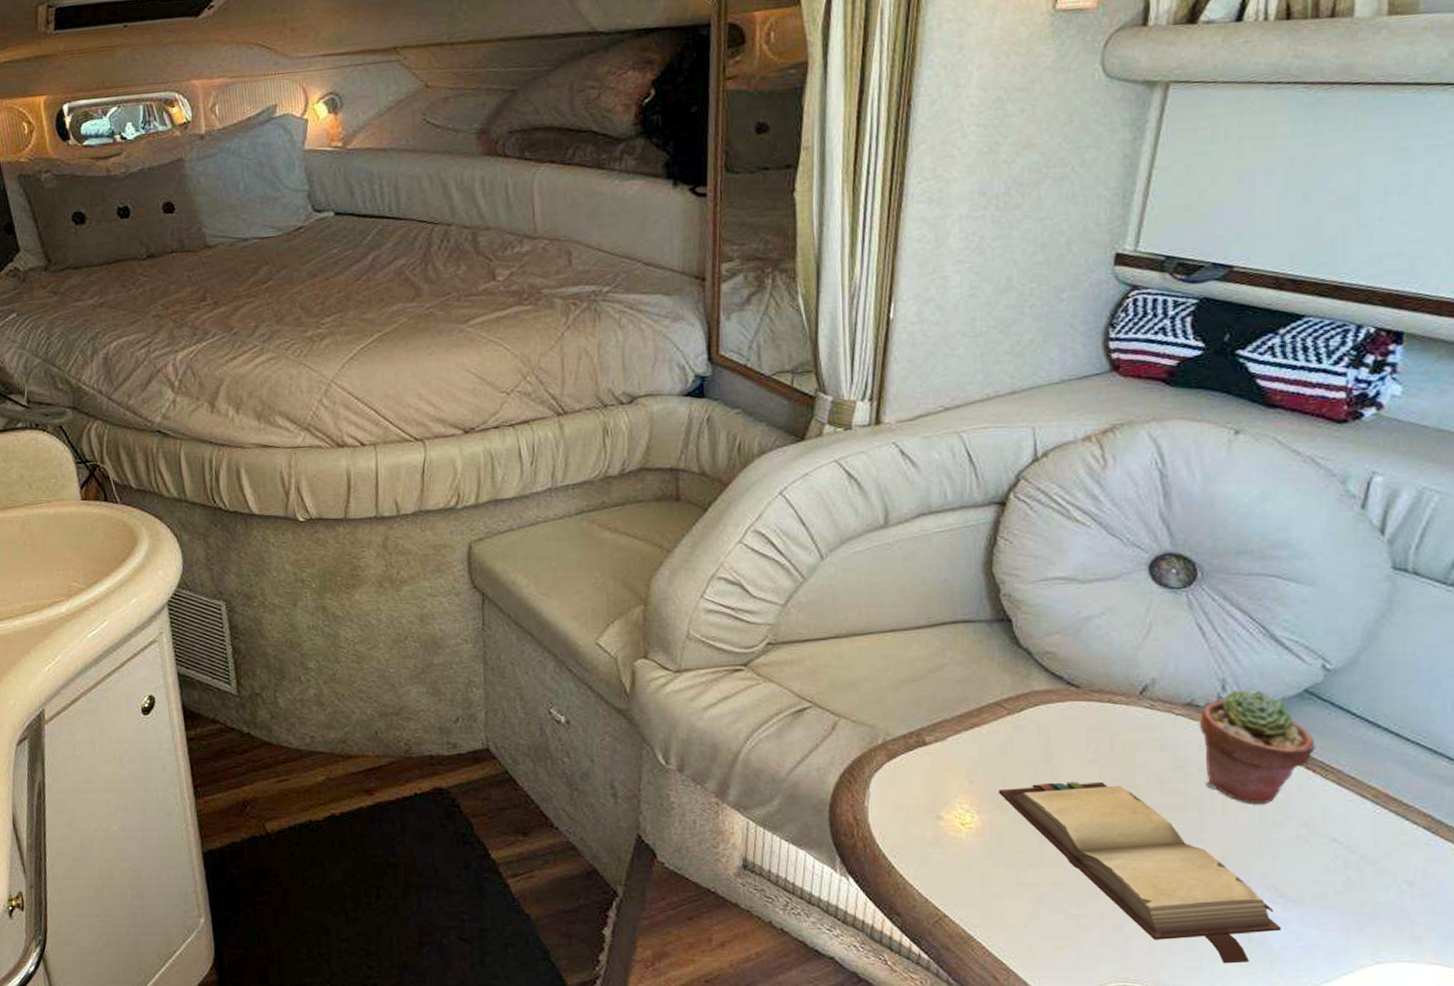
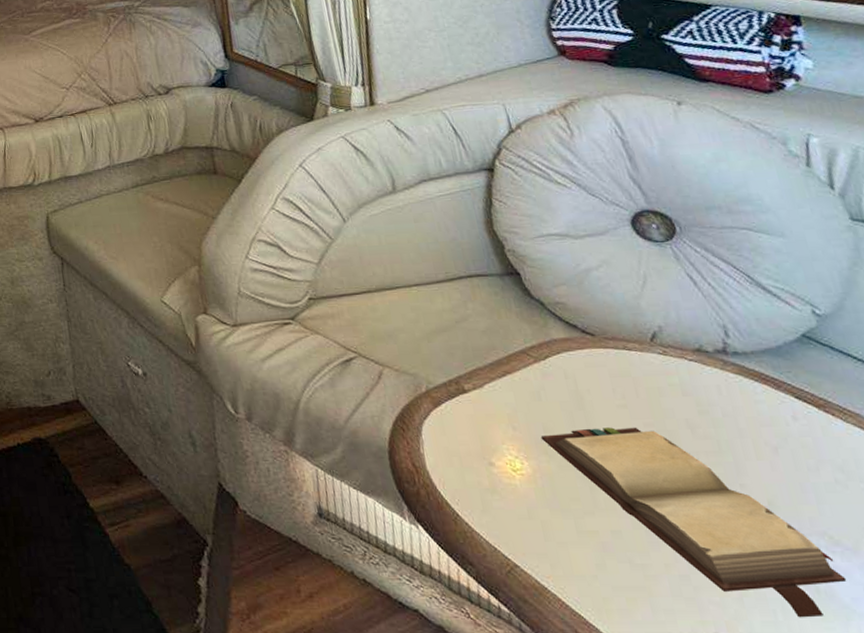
potted succulent: present [1199,690,1315,805] -> none [712,335,829,449]

